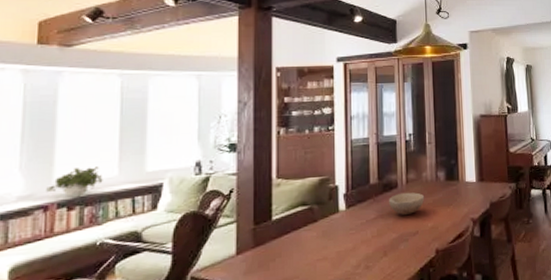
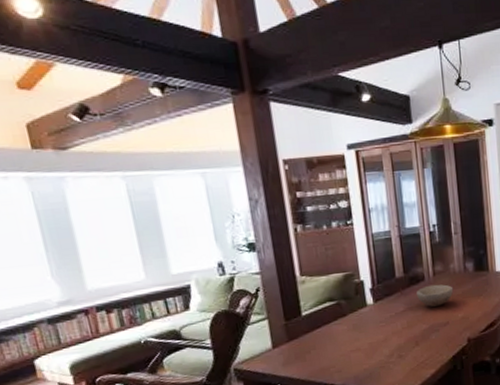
potted plant: present [46,166,103,197] -> none [82,271,133,301]

